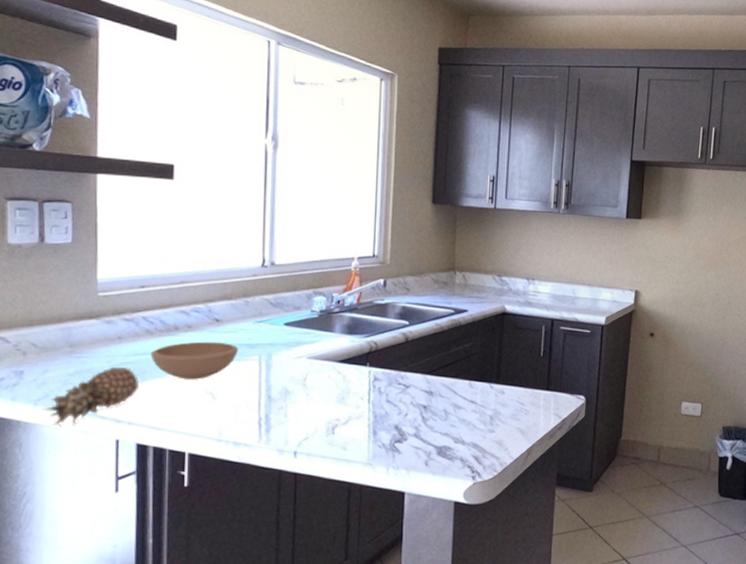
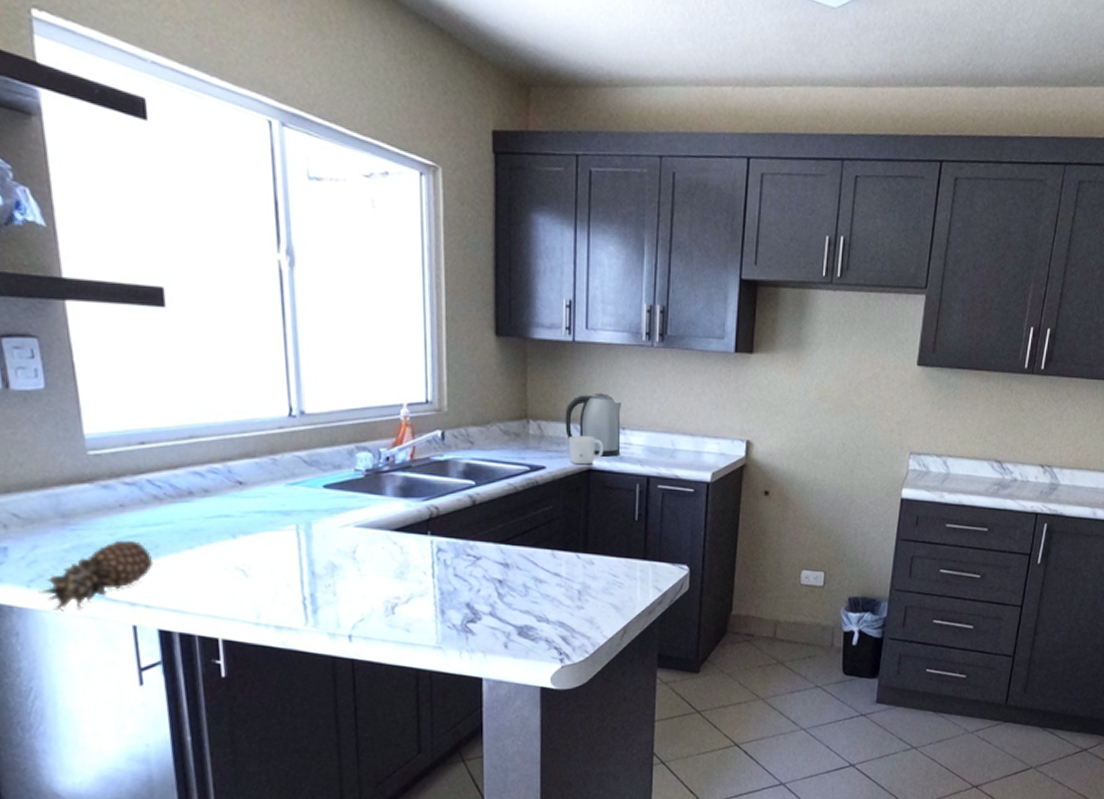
bowl: present [150,341,239,380] -> none [162,508,271,554]
kettle: none [485,250,533,303] -> present [565,392,622,457]
mug: none [487,284,516,309] -> present [568,435,604,465]

